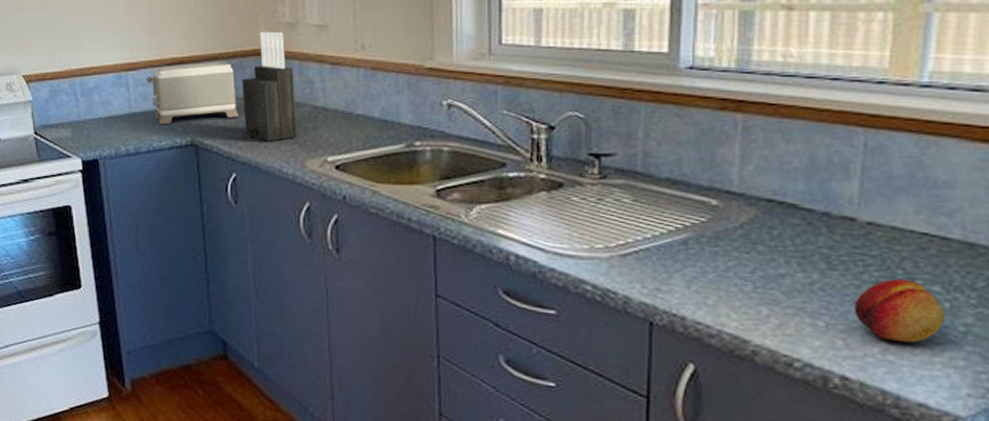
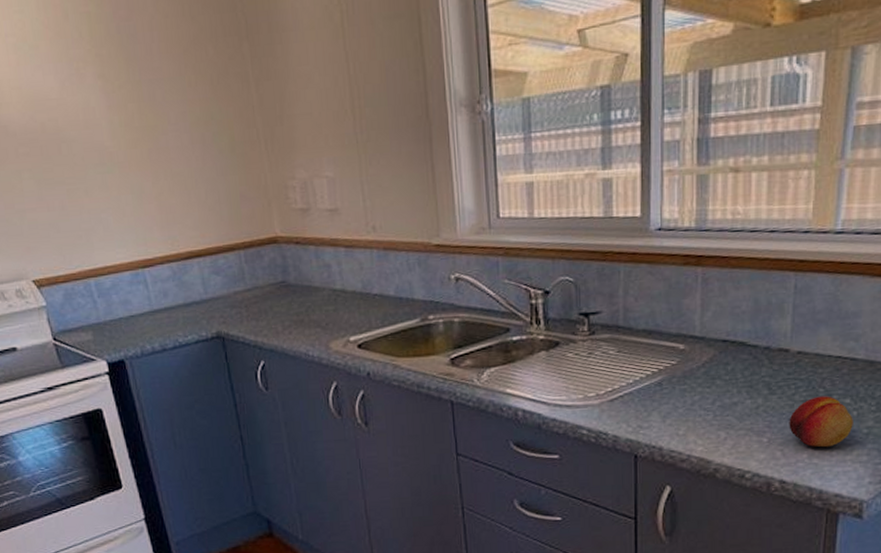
toaster: present [146,62,239,125] -> none [163,252,261,320]
knife block: present [242,31,298,142] -> none [261,218,320,328]

